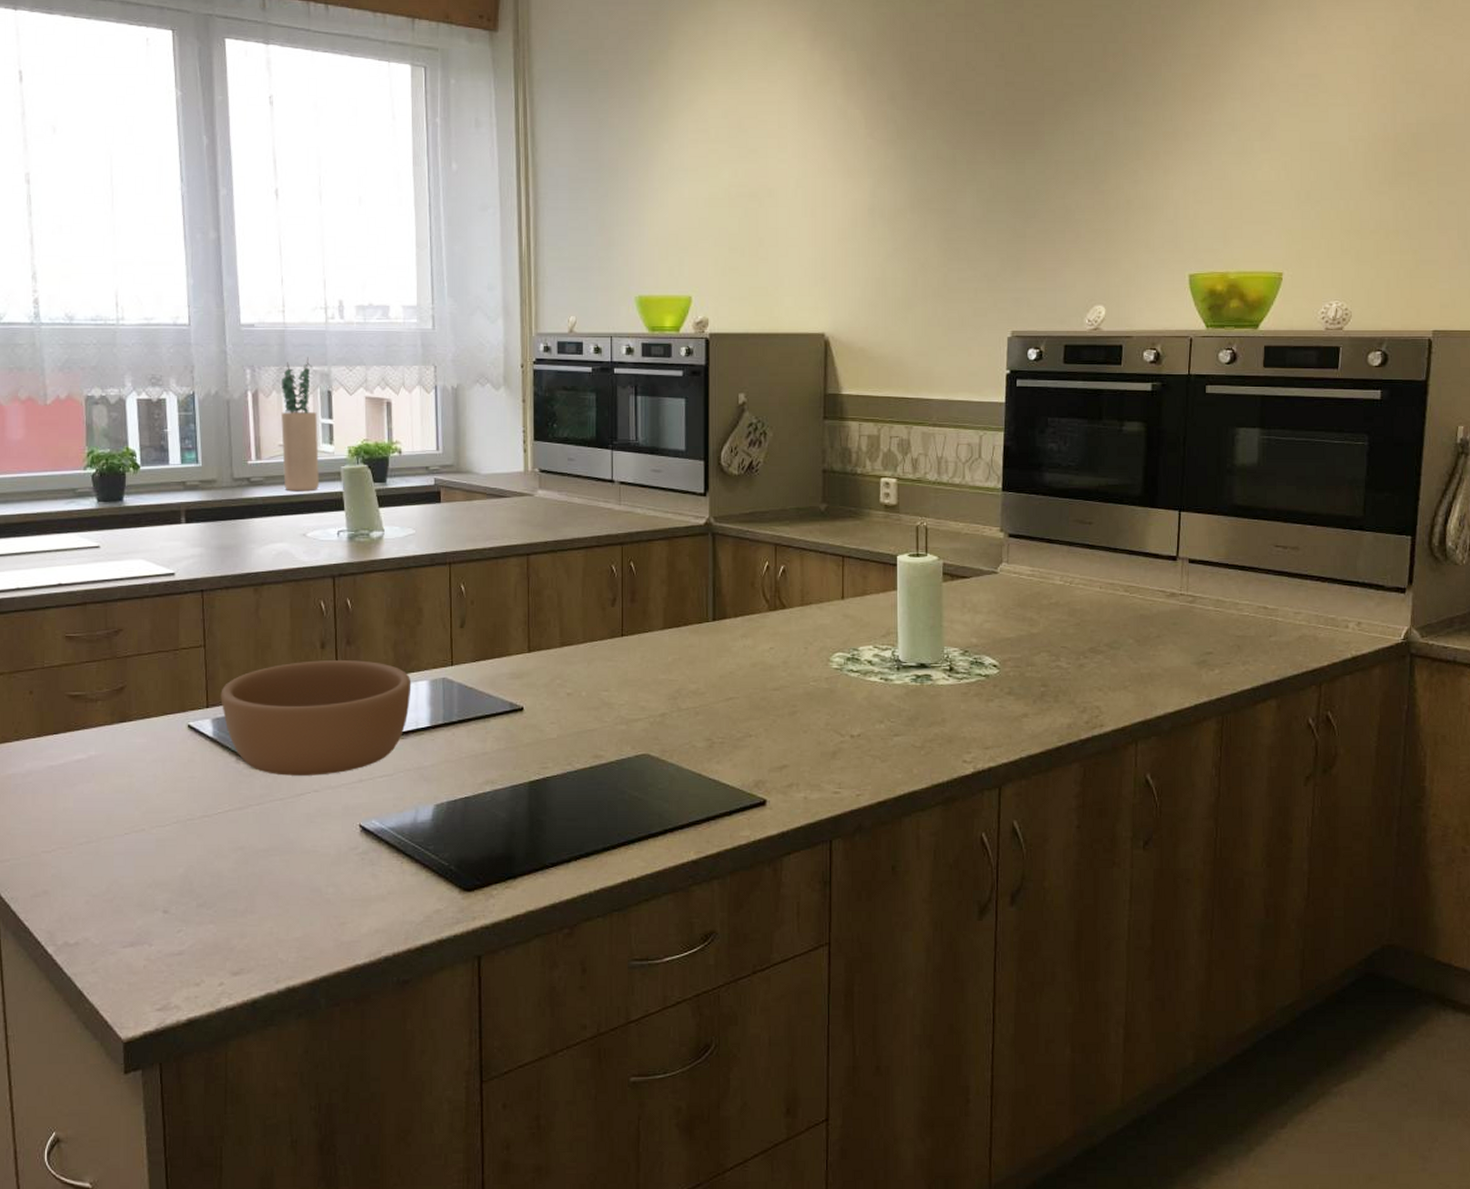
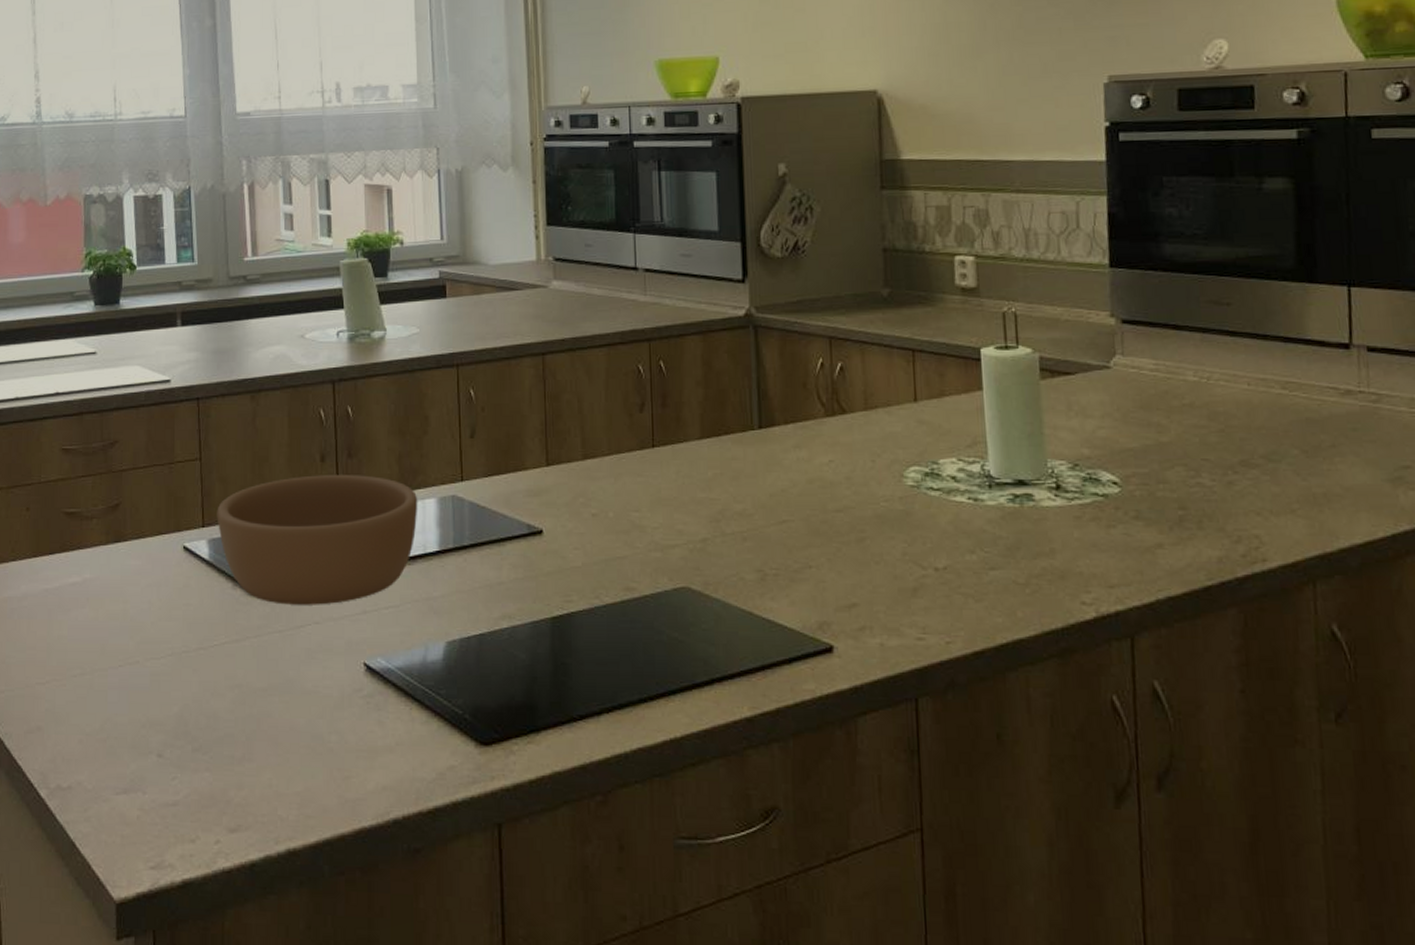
vase: present [280,357,319,492] -> none [277,144,317,289]

